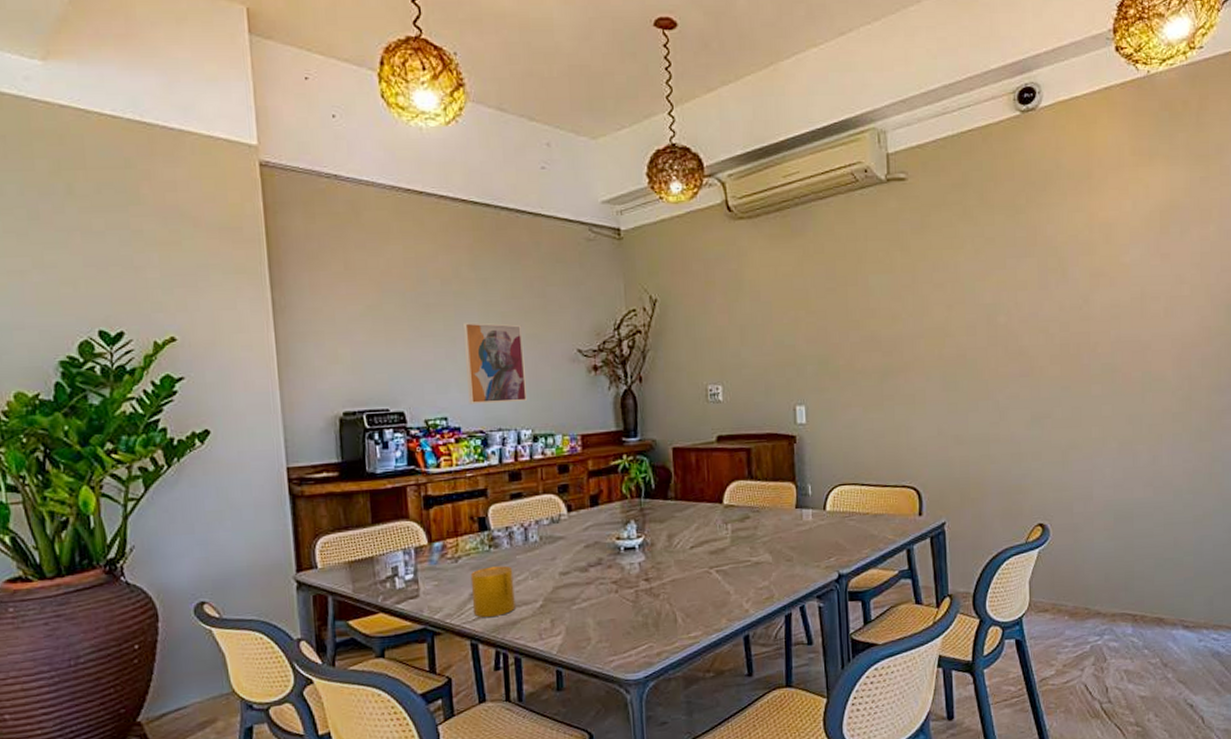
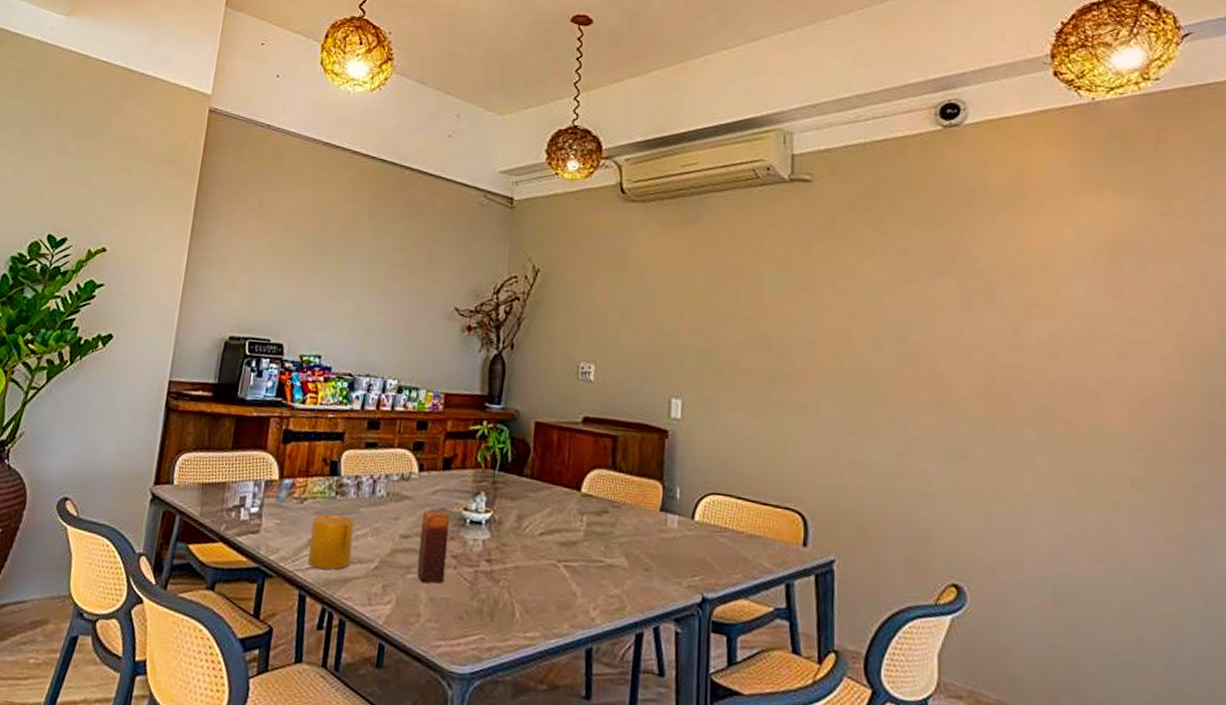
wall art: present [462,322,528,405] -> none [343,268,406,352]
candle: none [578,544,608,611] -> present [417,510,450,584]

